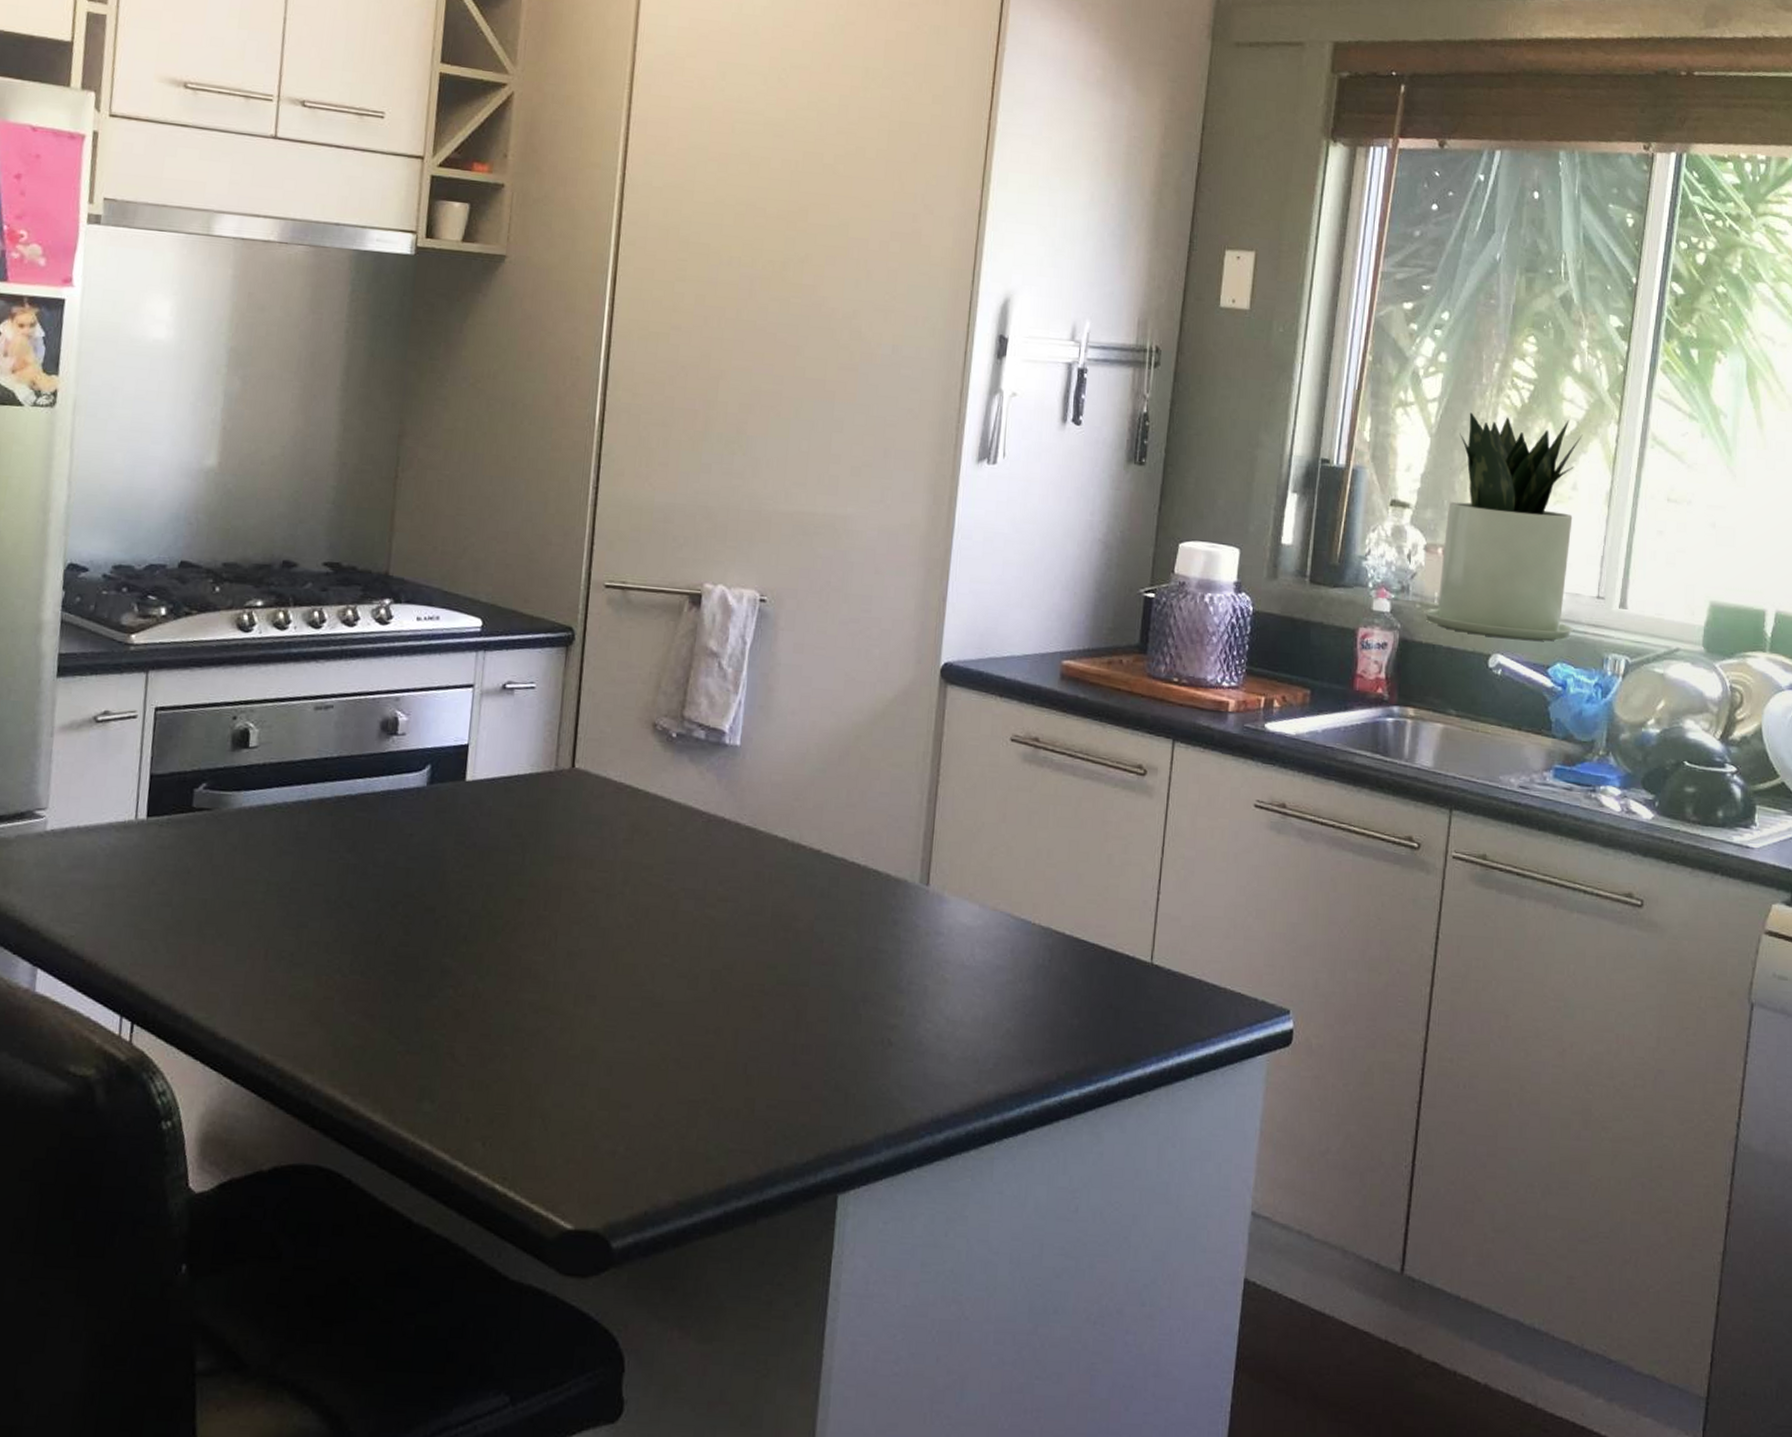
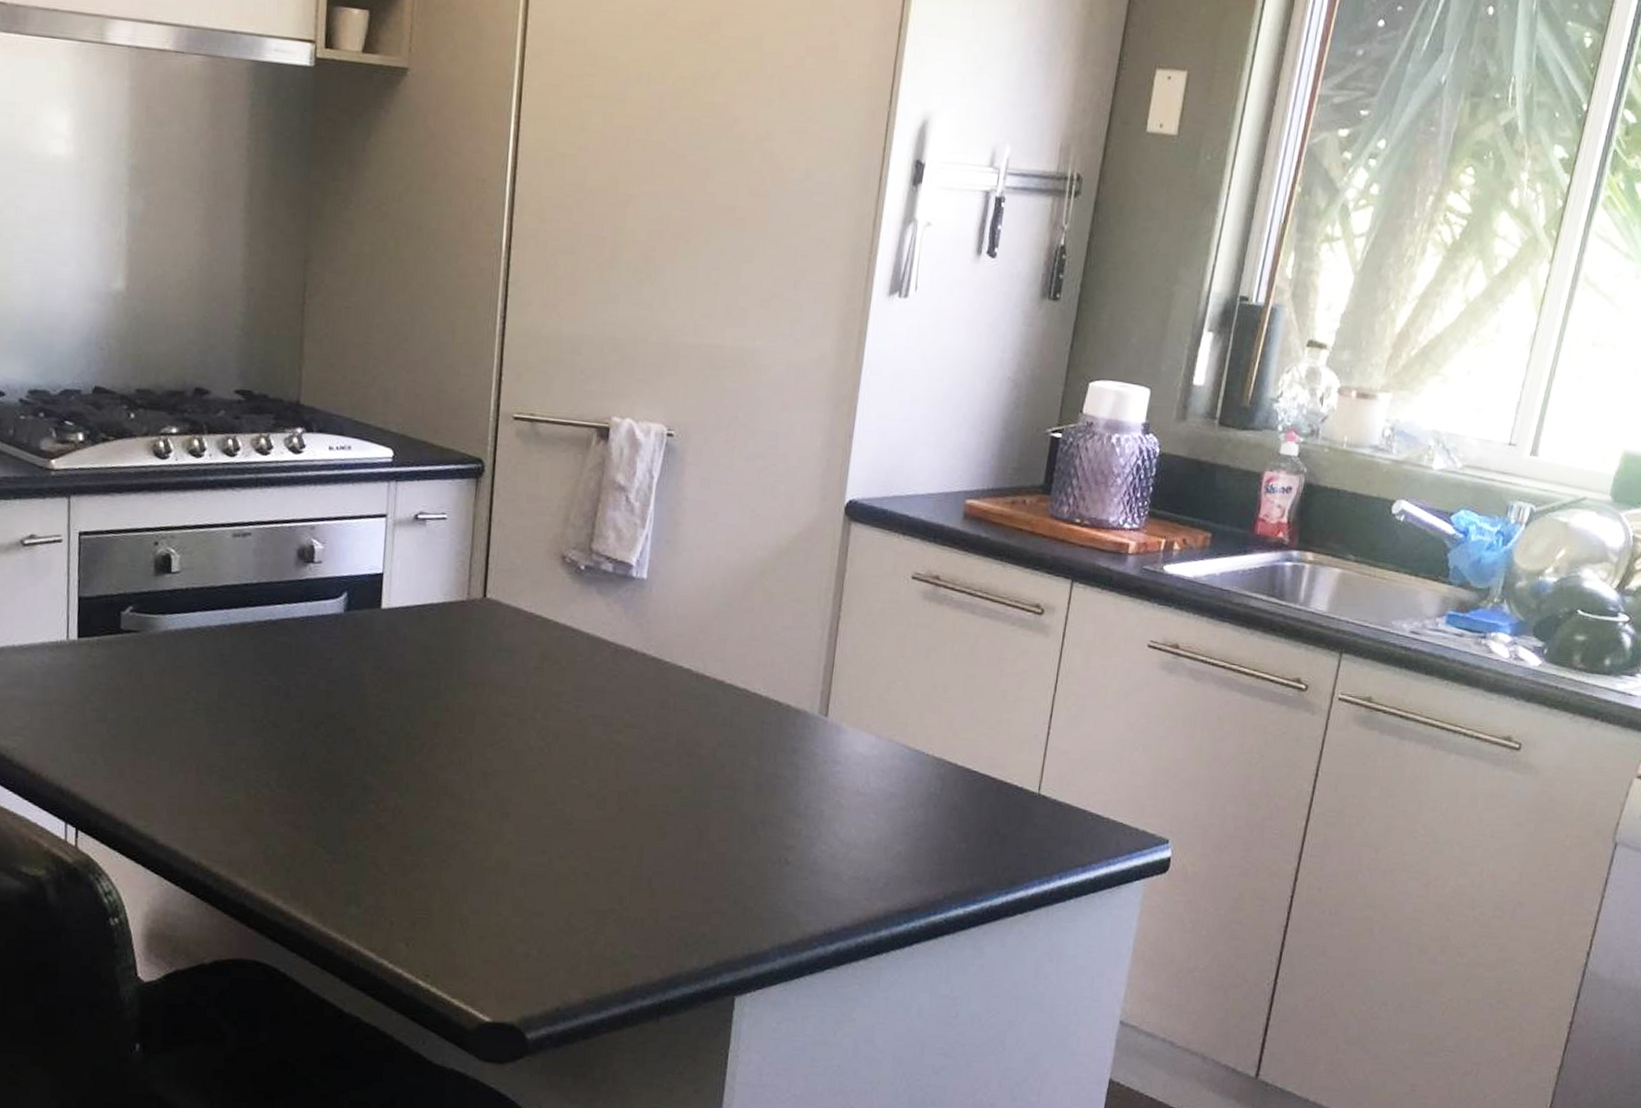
planter: present [1423,412,1583,641] -> none [1330,249,1512,488]

